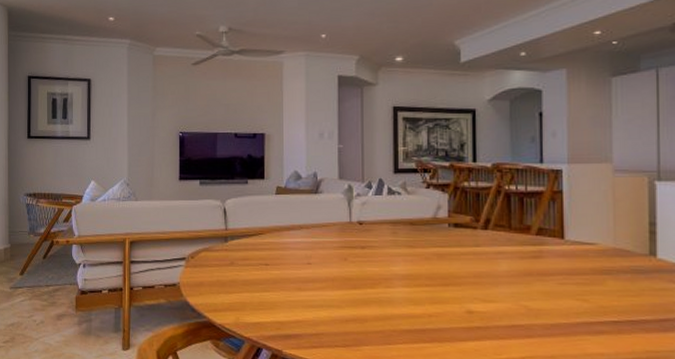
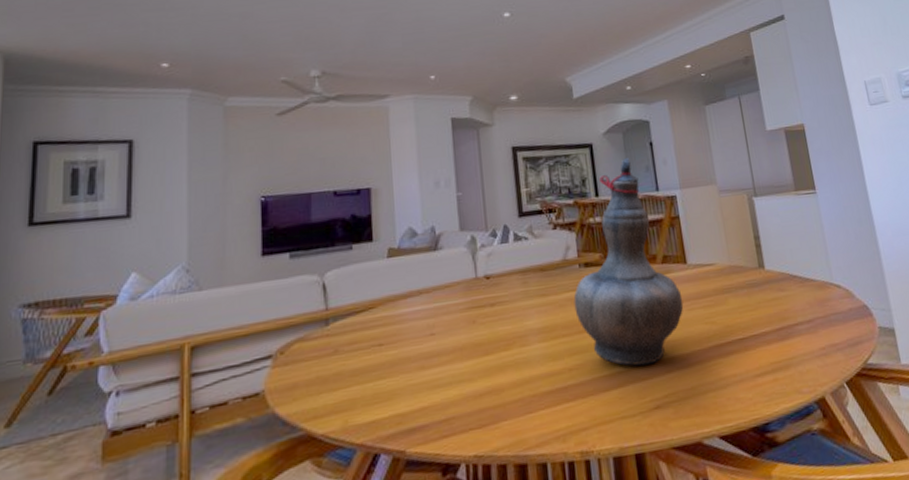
decorative vase: none [440,125,554,327] -> present [573,157,684,366]

